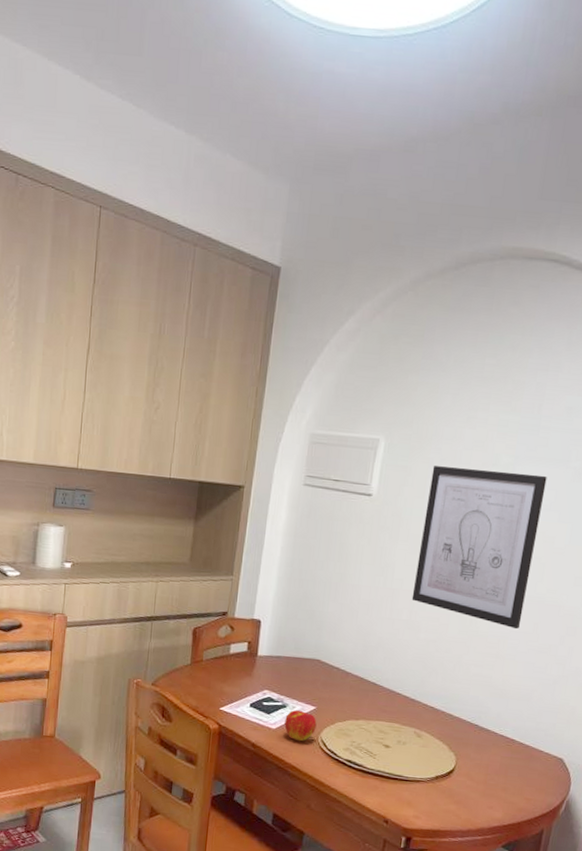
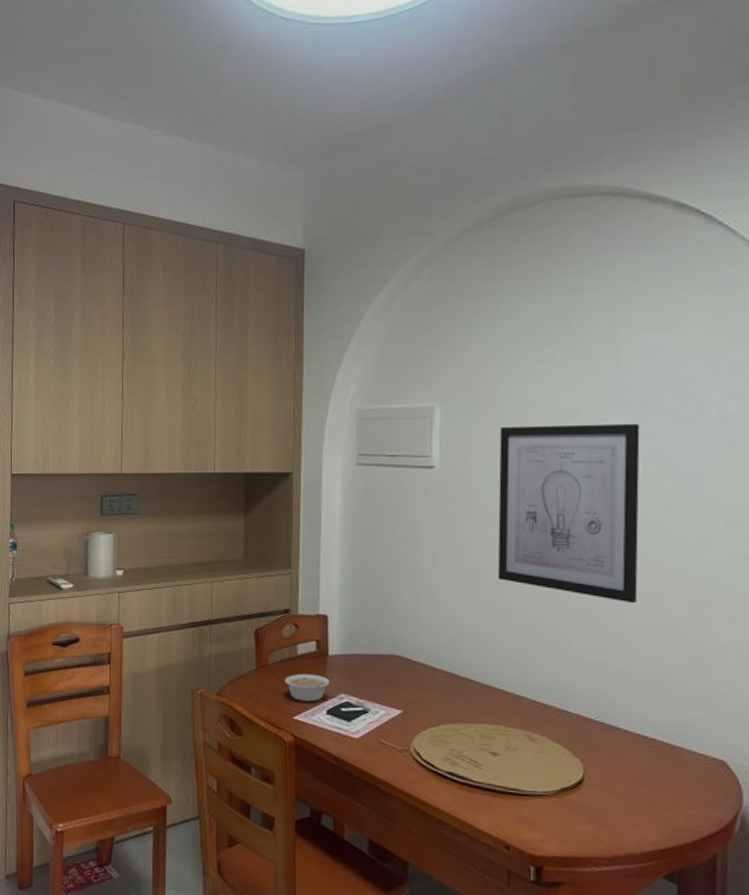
legume: none [215,670,265,696] -> present [284,673,339,702]
apple: present [284,710,317,742] -> none [368,715,406,752]

